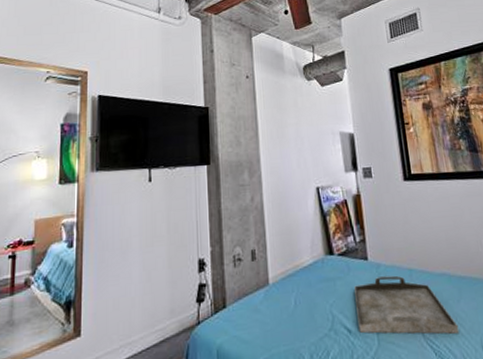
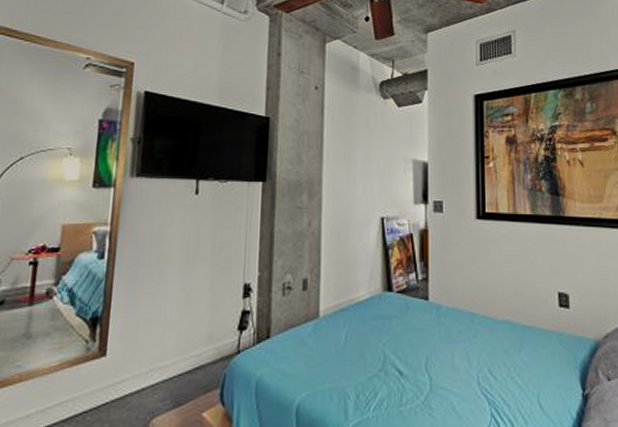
serving tray: present [354,275,459,335] -> none [411,319,517,385]

